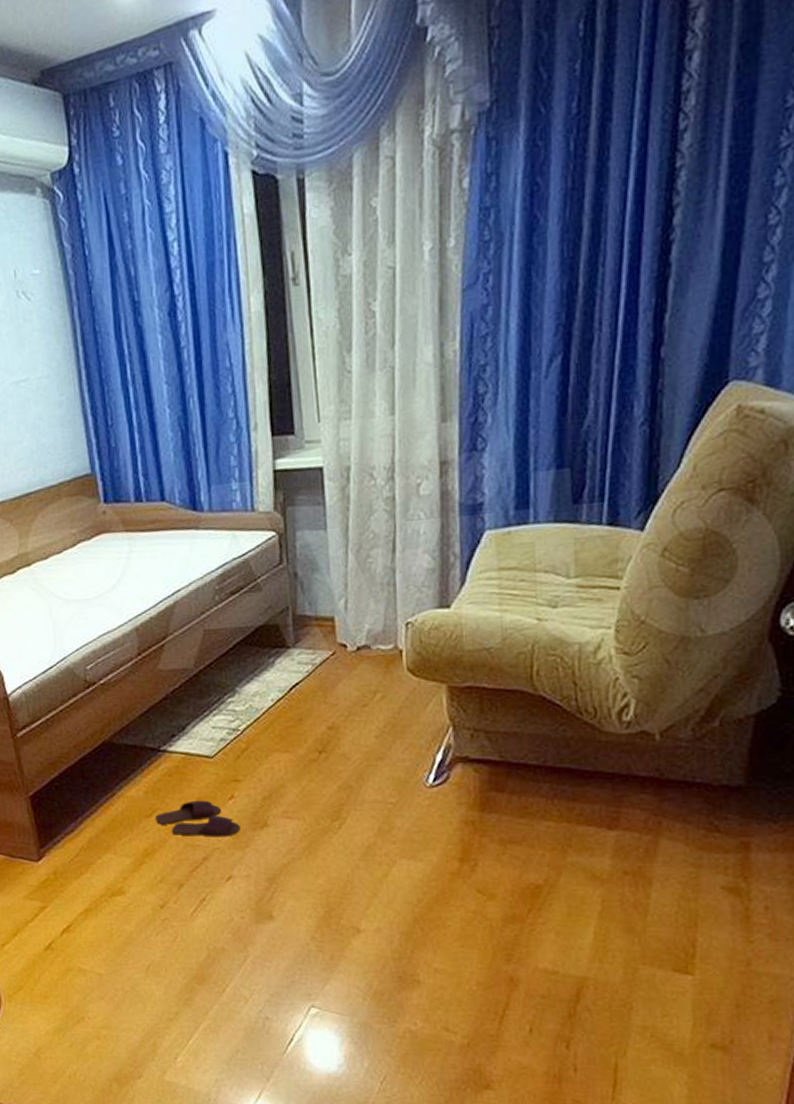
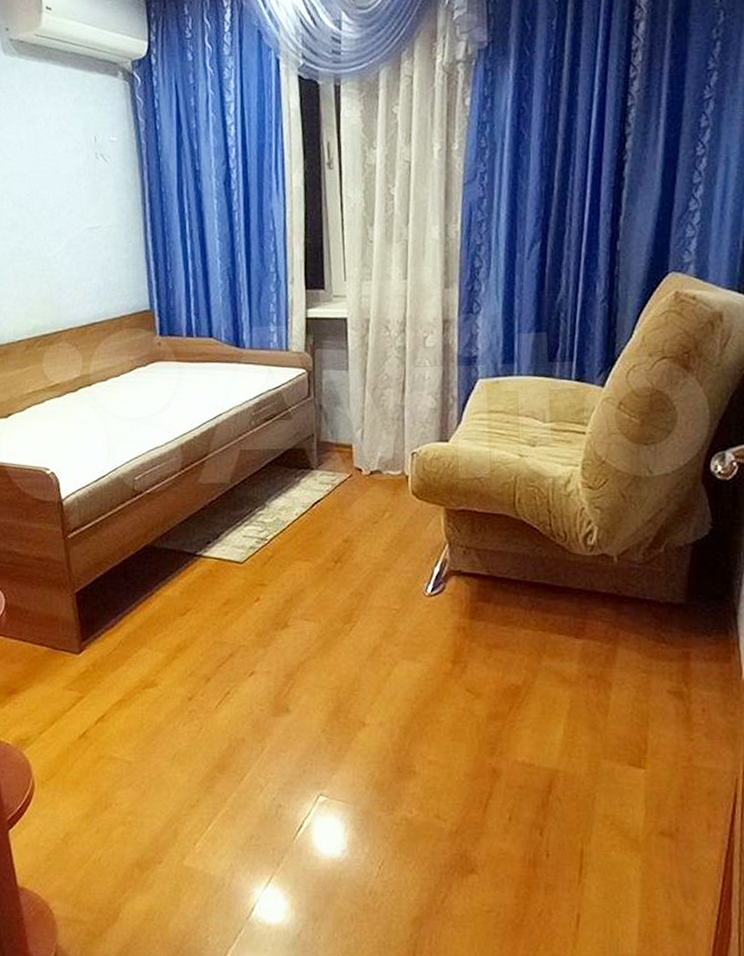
slippers: present [155,800,241,837] -> none [189,601,264,636]

